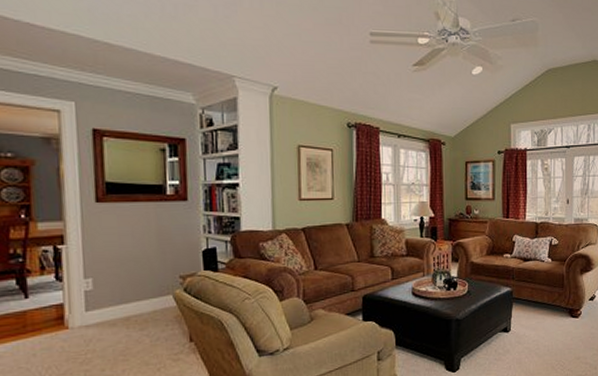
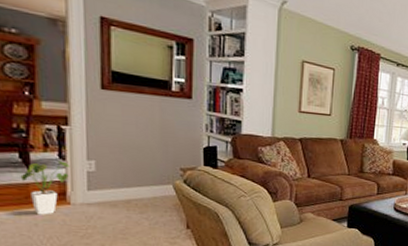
house plant: none [18,283,67,344] -> present [20,161,70,215]

